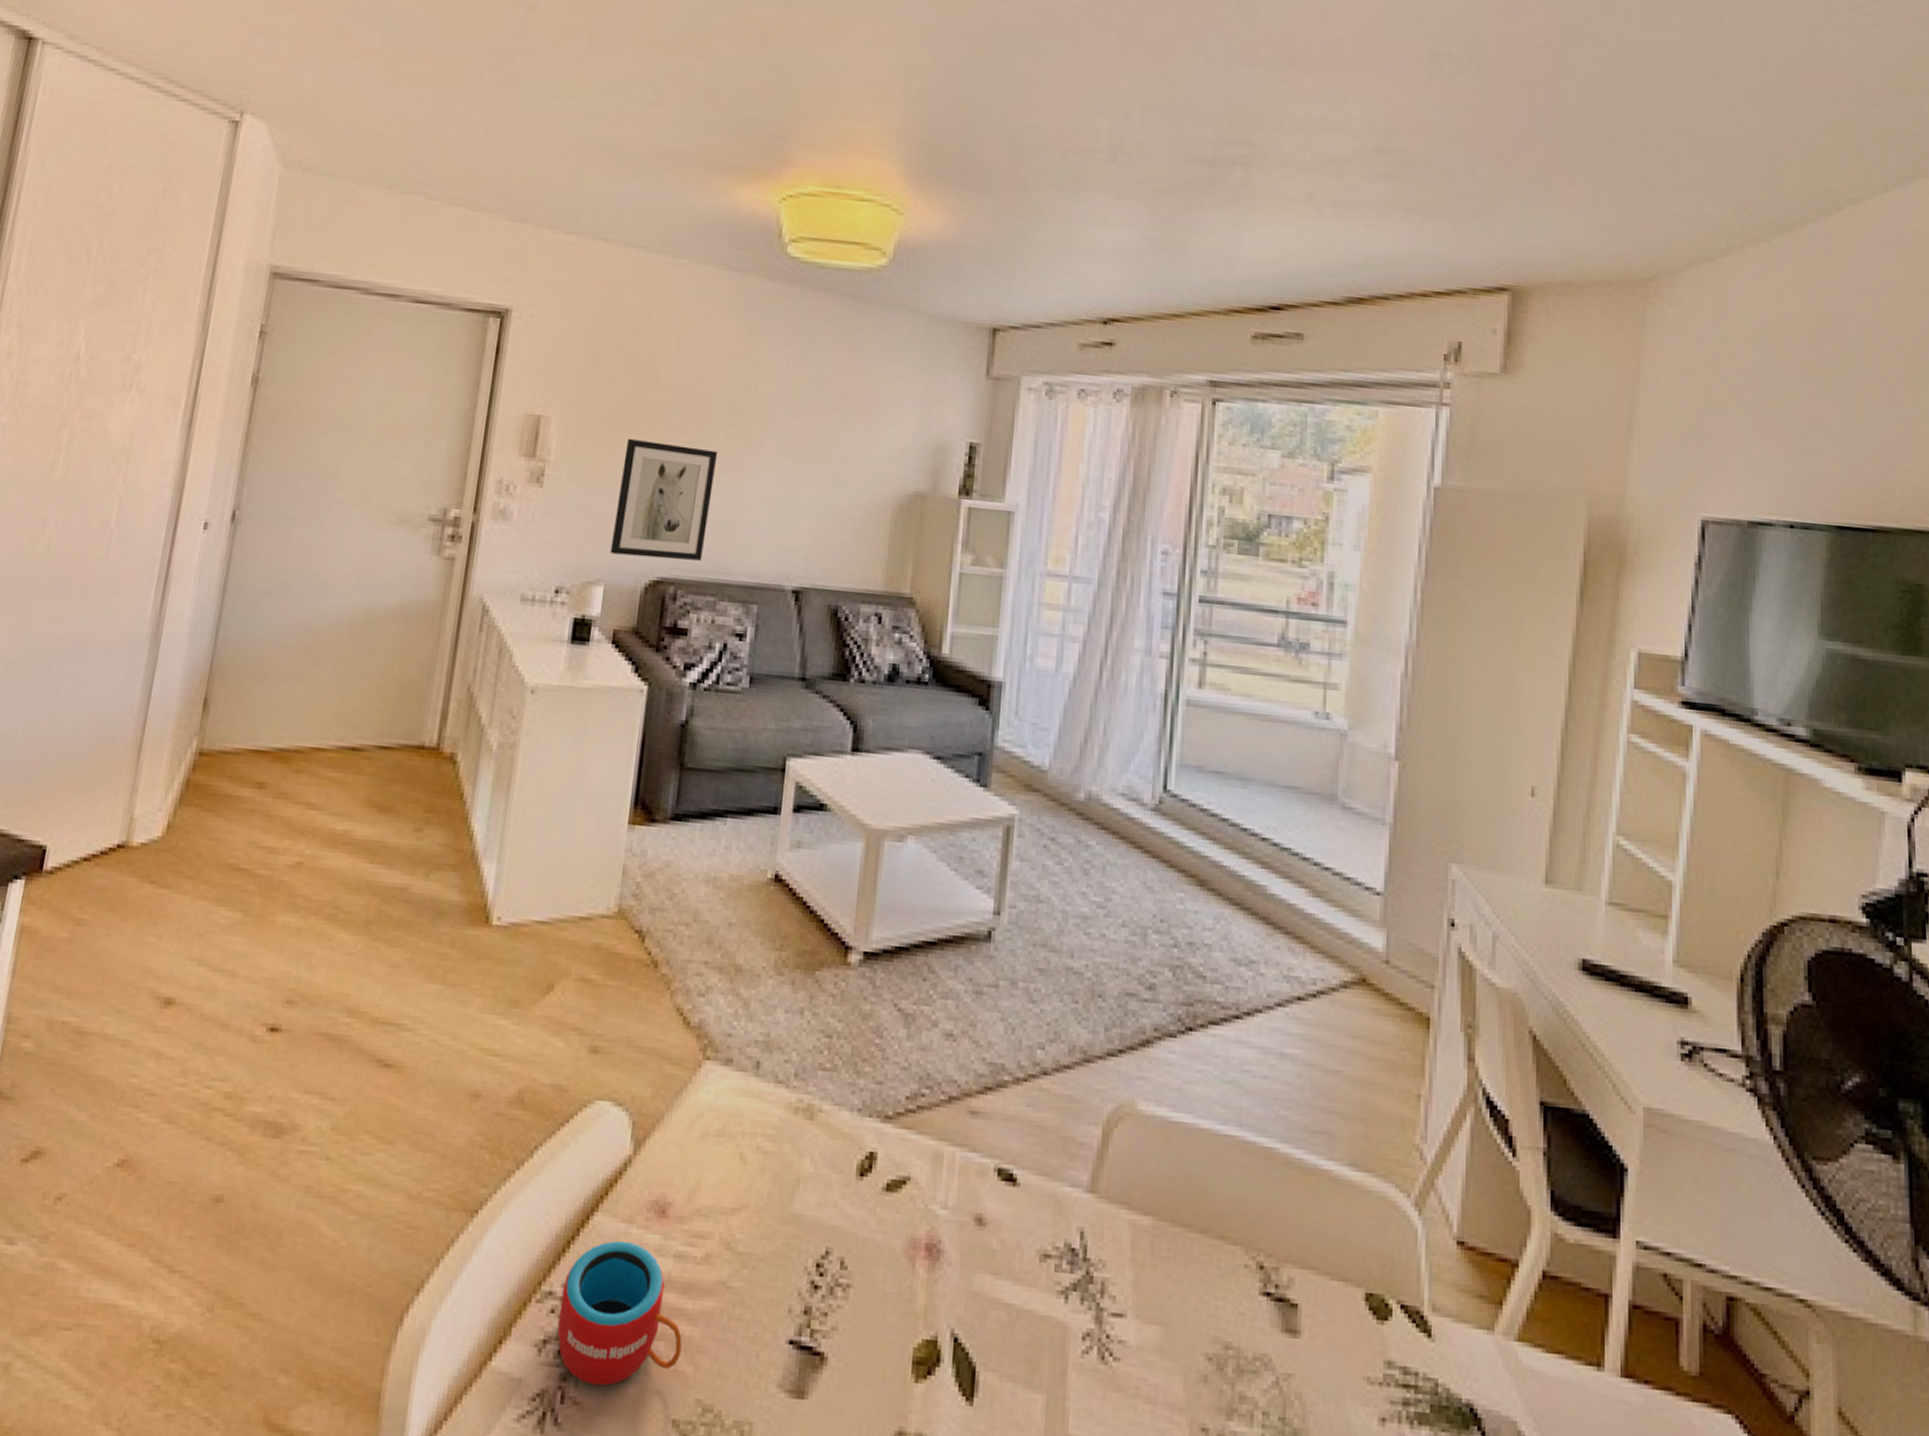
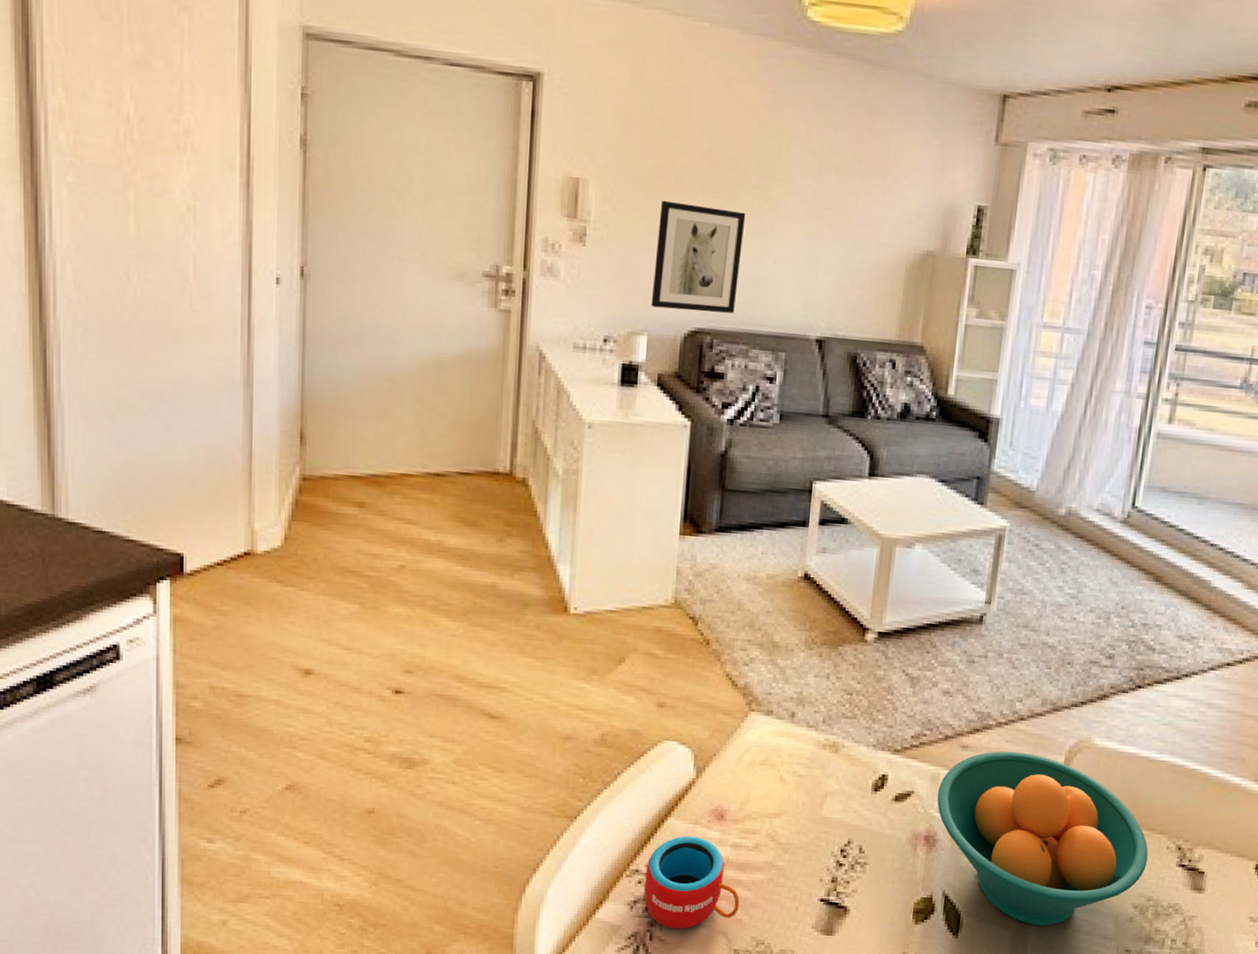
fruit bowl: none [940,1119,1220,1388] -> present [937,751,1148,926]

